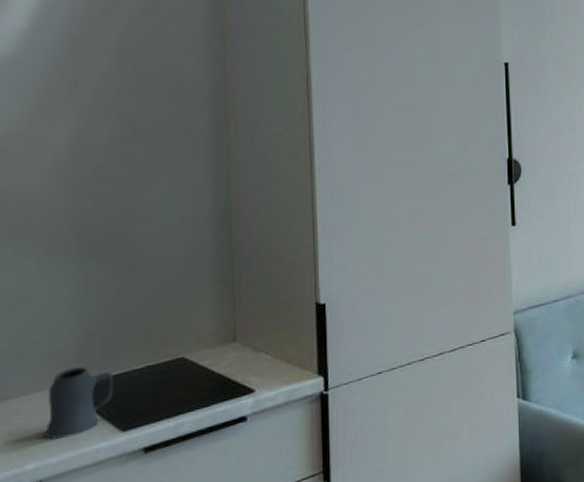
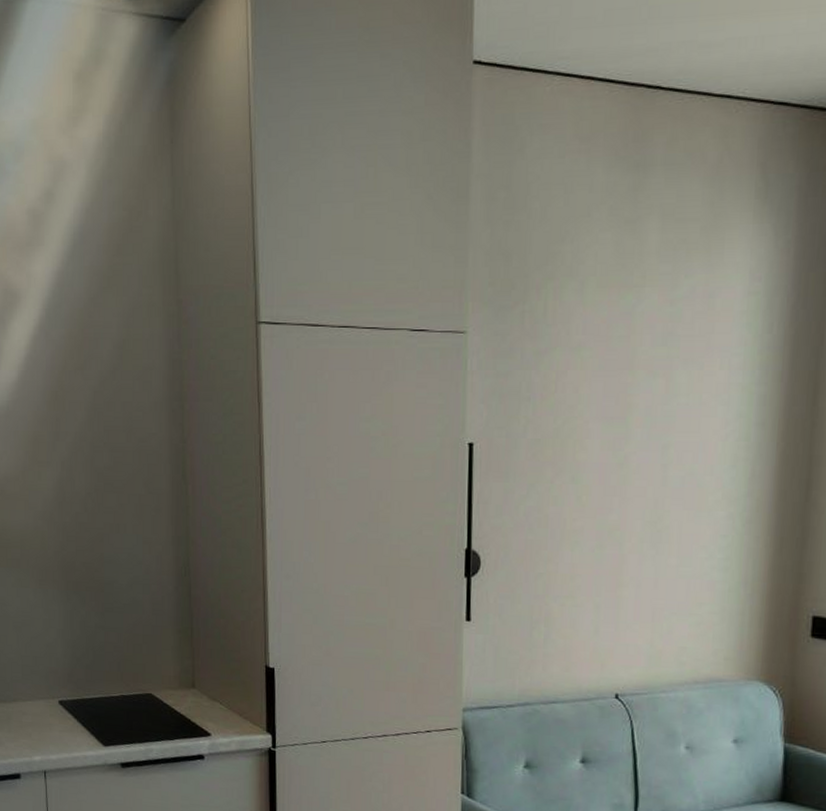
mug: present [45,366,114,440] -> none [46,685,96,742]

